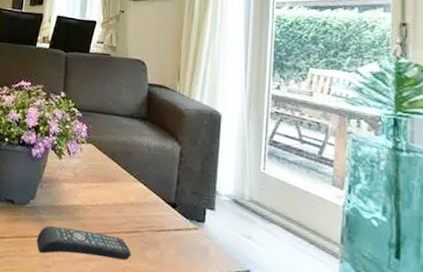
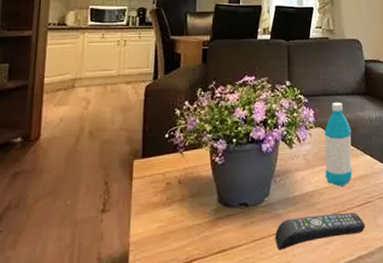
water bottle: none [93,122,126,209] -> present [324,103,352,187]

